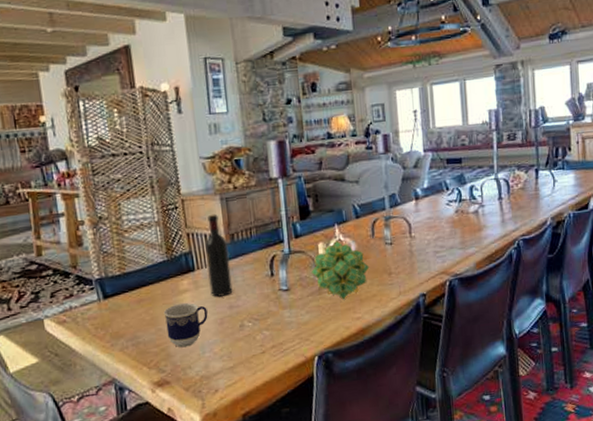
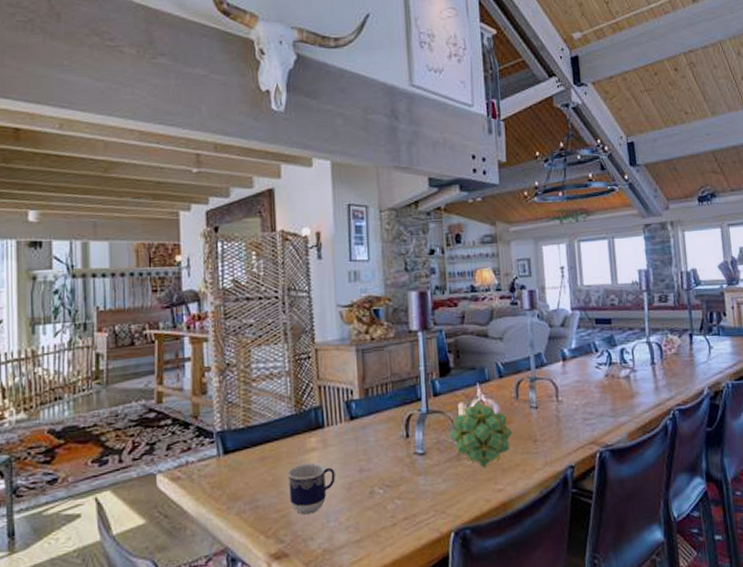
wine bottle: present [205,214,233,297] -> none [337,366,364,458]

